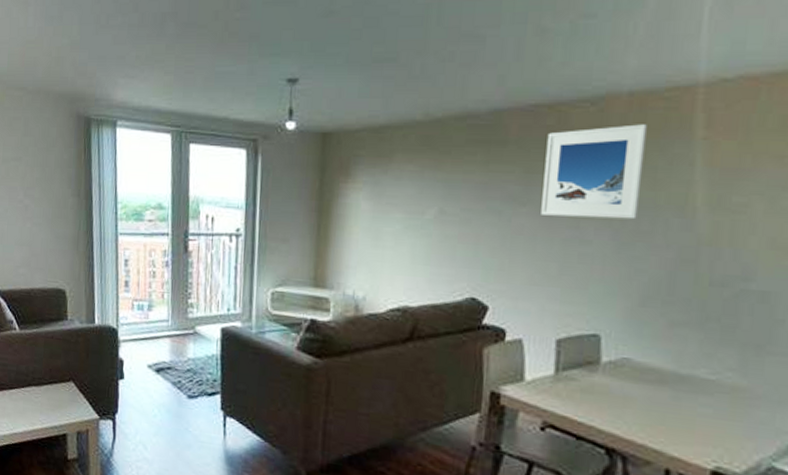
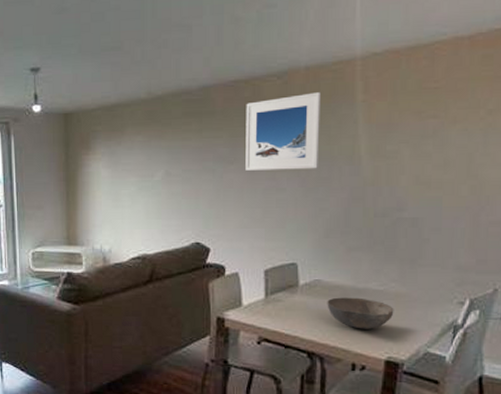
bowl: none [636,382,729,429] -> present [327,297,394,329]

